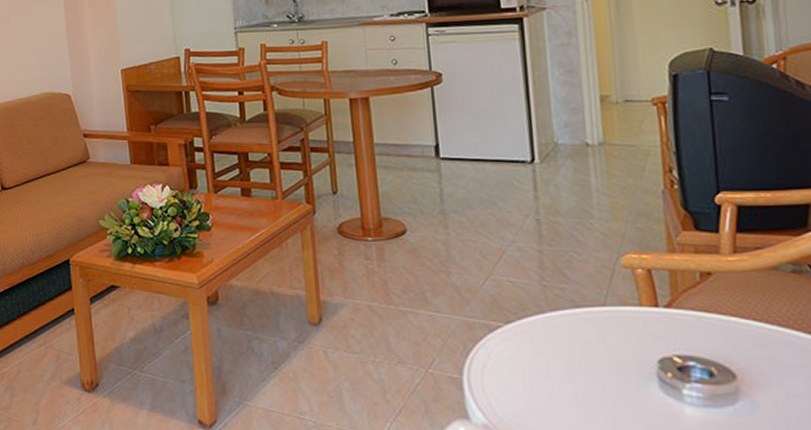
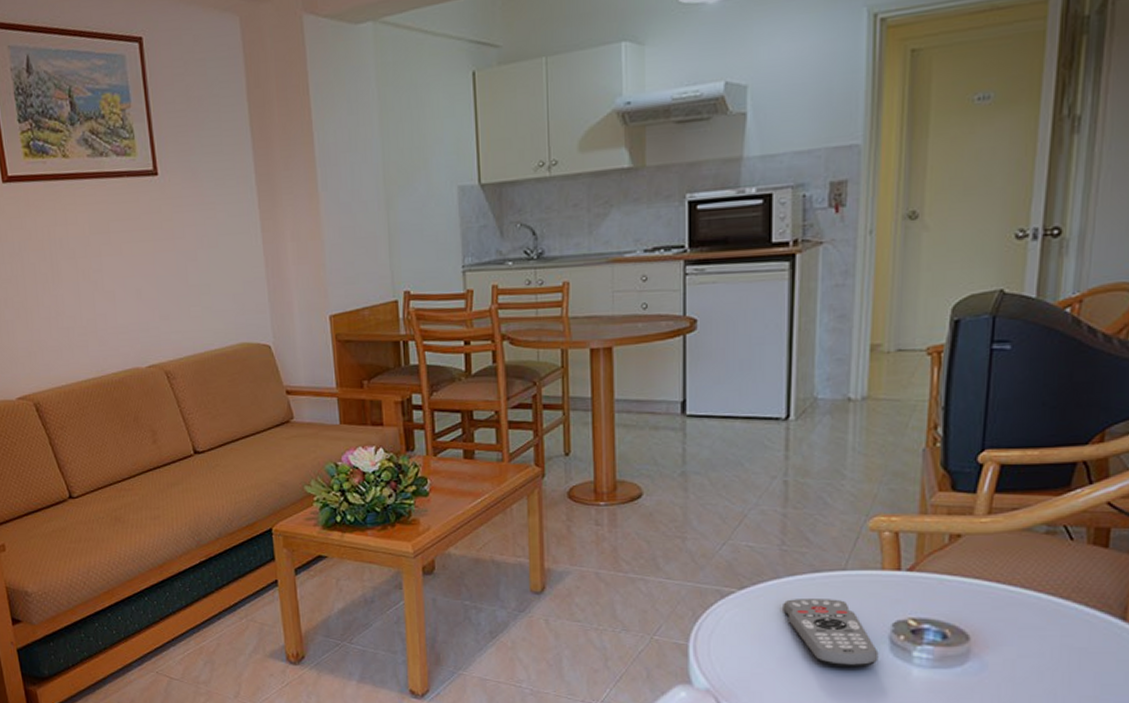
remote control: none [549,334,650,405] -> present [783,599,879,668]

